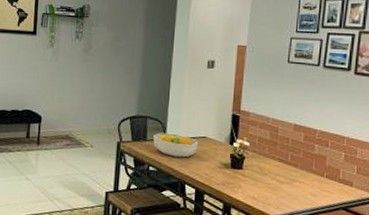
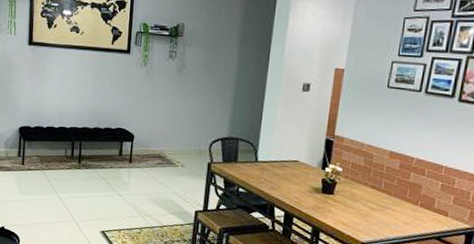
fruit bowl: present [153,132,198,158] -> none [243,155,289,181]

